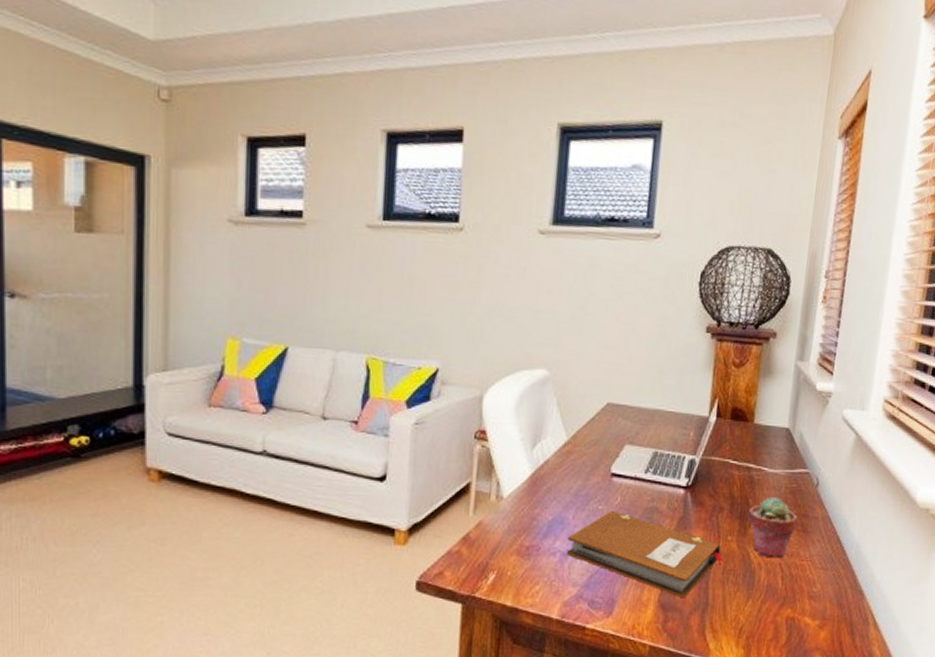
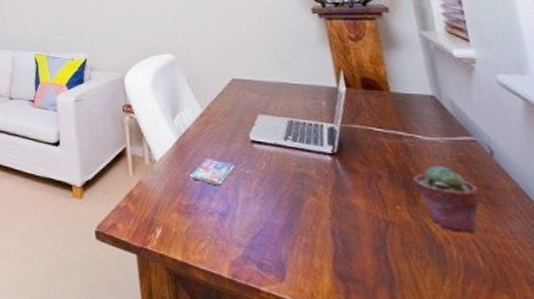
smartphone: none [539,492,588,524] -> present [190,157,235,186]
notebook: present [566,510,724,599] -> none [221,174,399,270]

